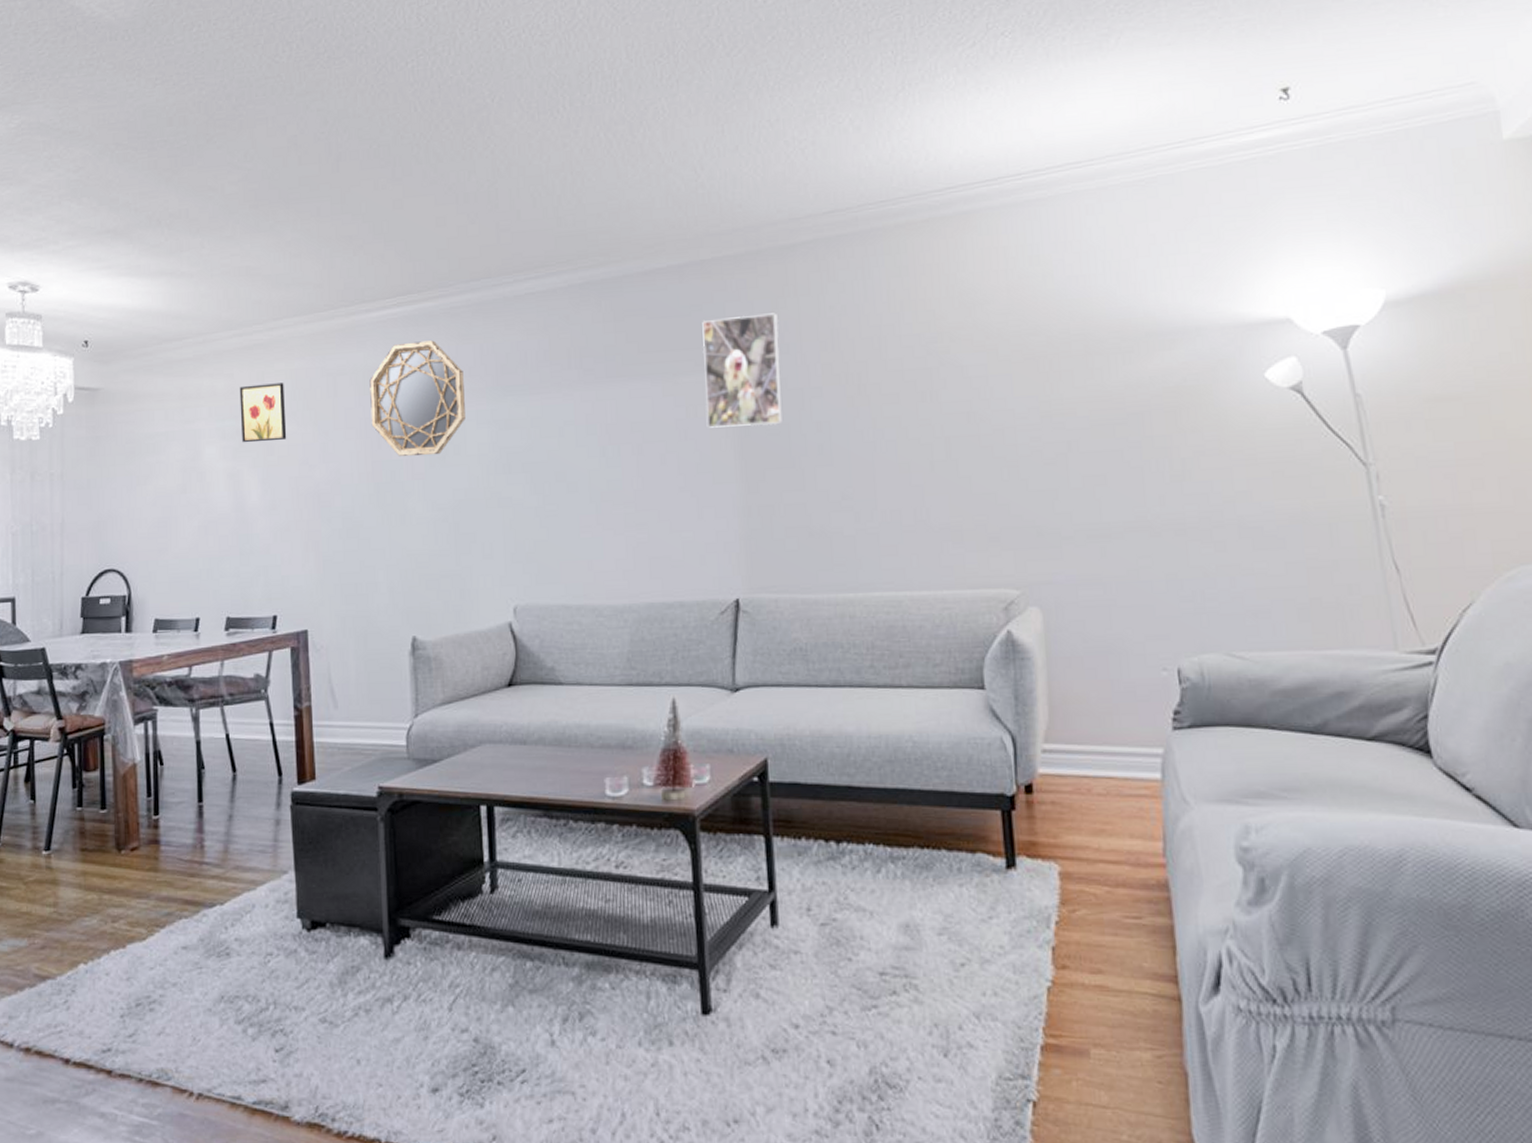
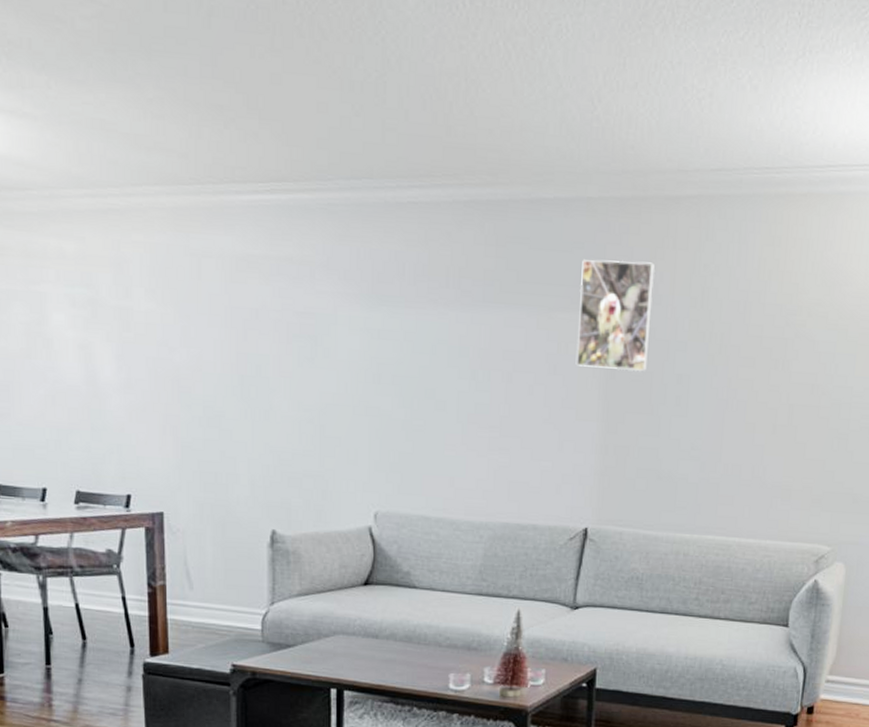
wall art: present [239,383,287,443] -> none [92,252,145,317]
home mirror: present [369,340,465,456] -> none [237,234,338,355]

